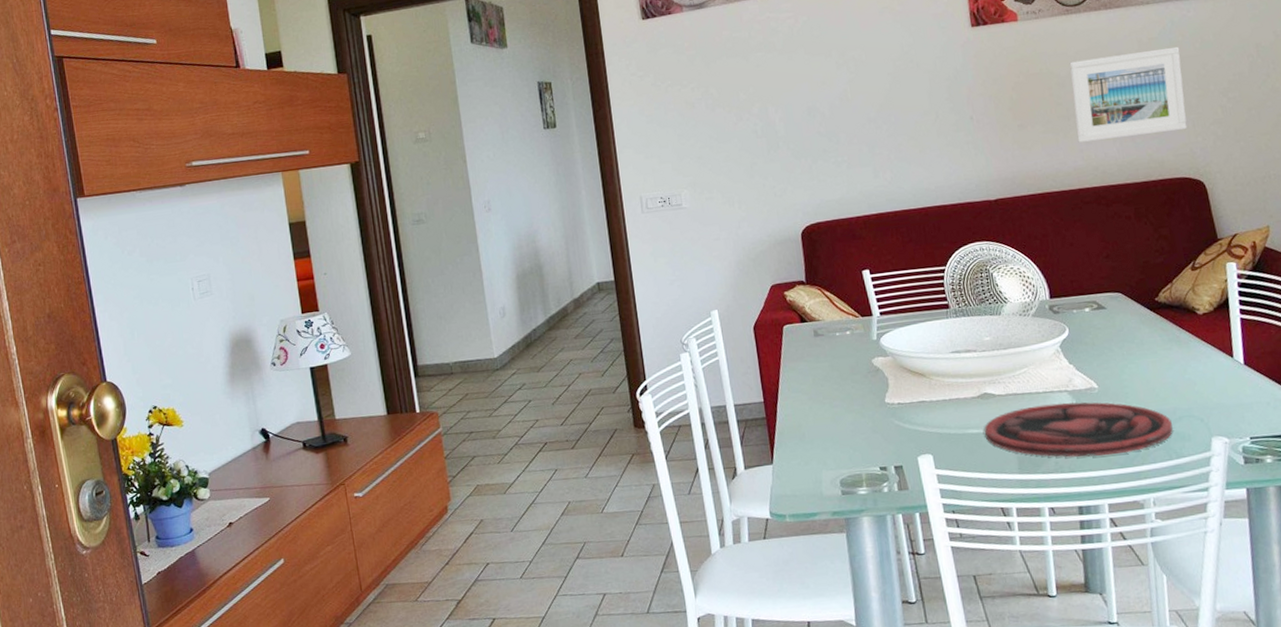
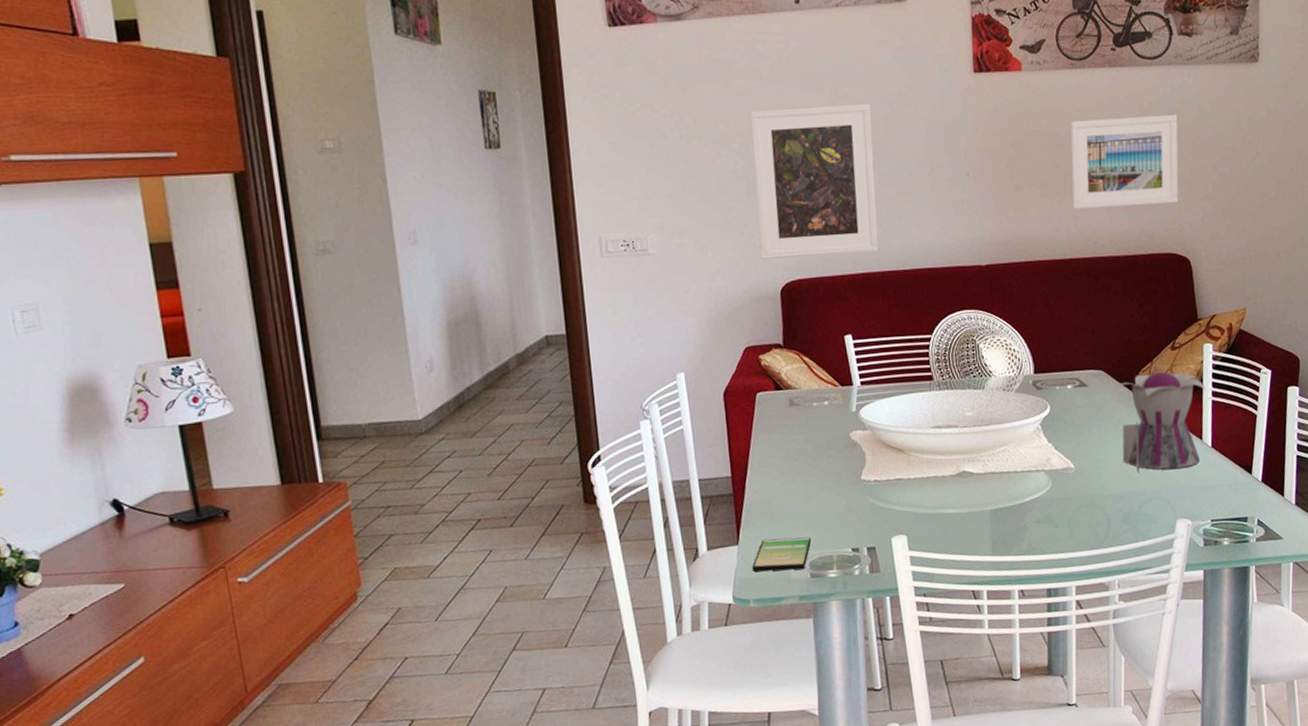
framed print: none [766,62,891,207] -> present [749,103,879,259]
smartphone: none [786,456,841,489] -> present [752,537,811,572]
plate: present [984,402,1173,457] -> none [960,482,1142,539]
teapot: none [1133,292,1232,393] -> present [1114,372,1205,475]

